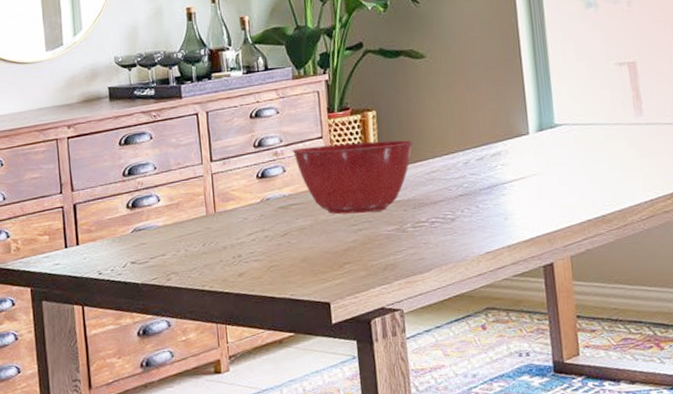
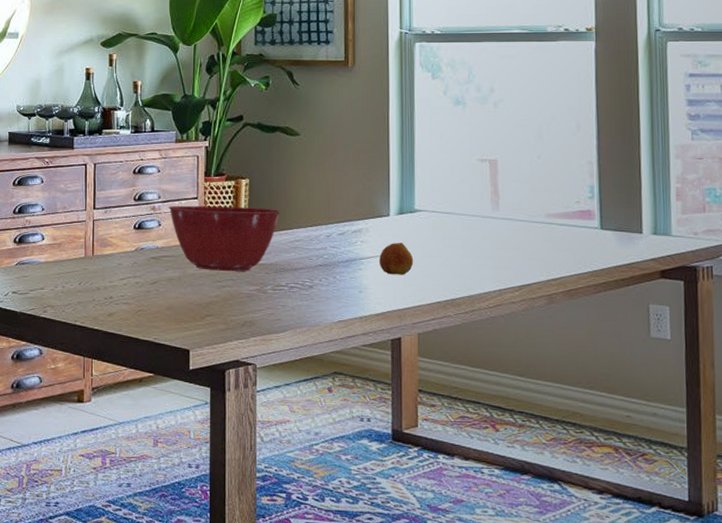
fruit: none [522,161,559,197] -> present [380,243,414,275]

